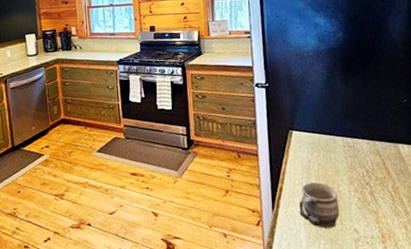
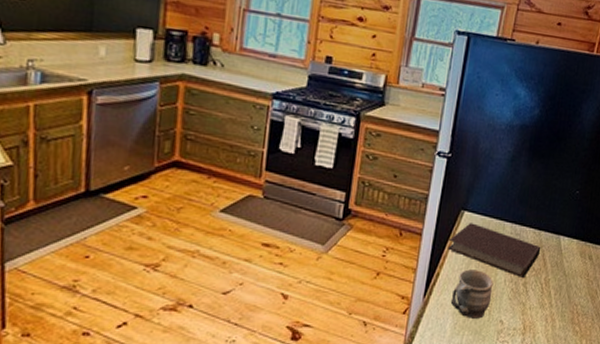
notebook: none [283,140,380,187] -> present [447,223,541,277]

